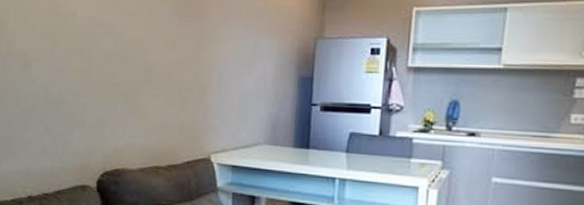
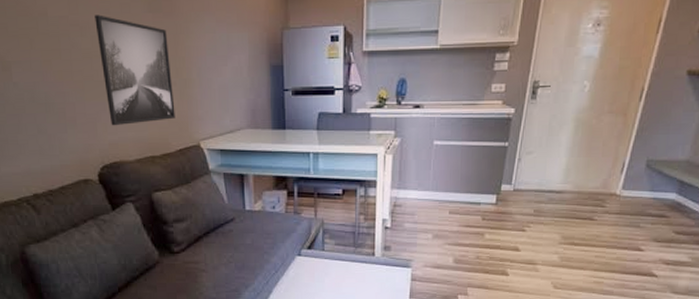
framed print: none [119,16,192,131] -> present [94,14,175,126]

